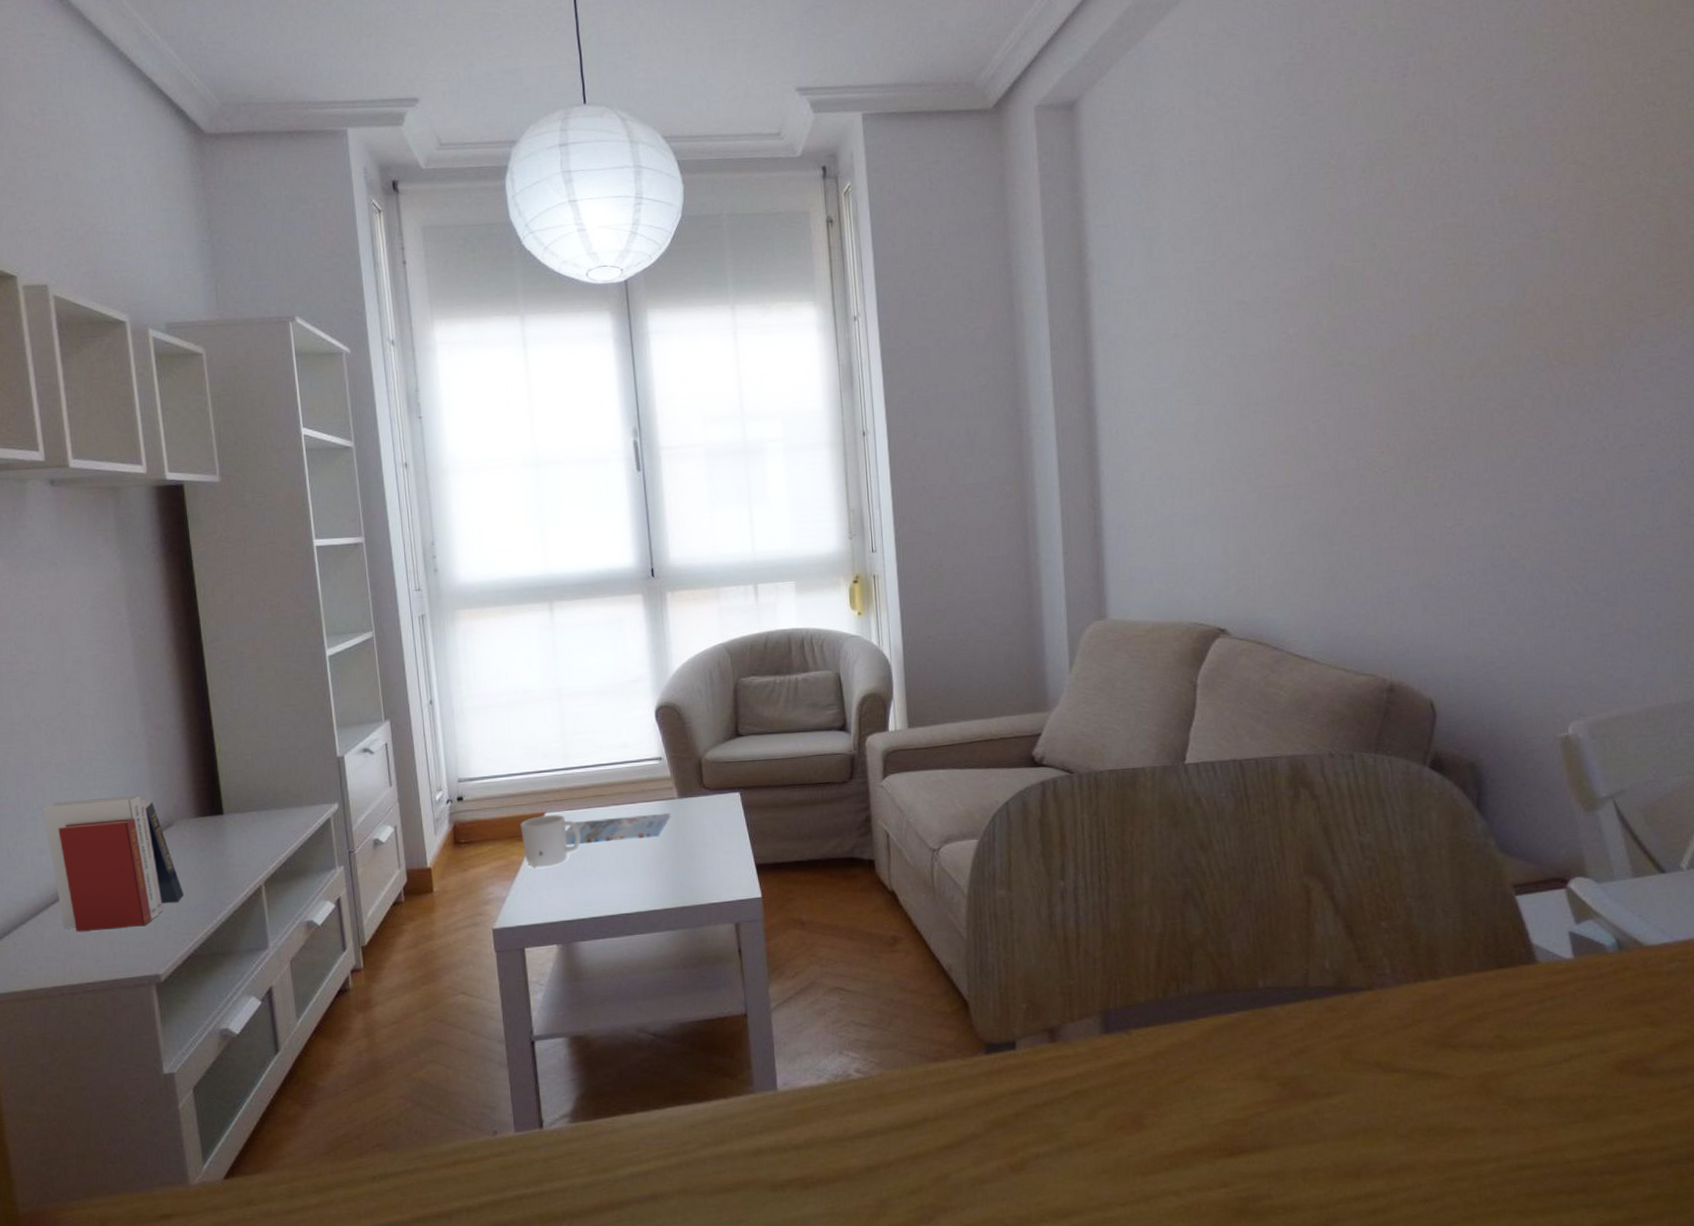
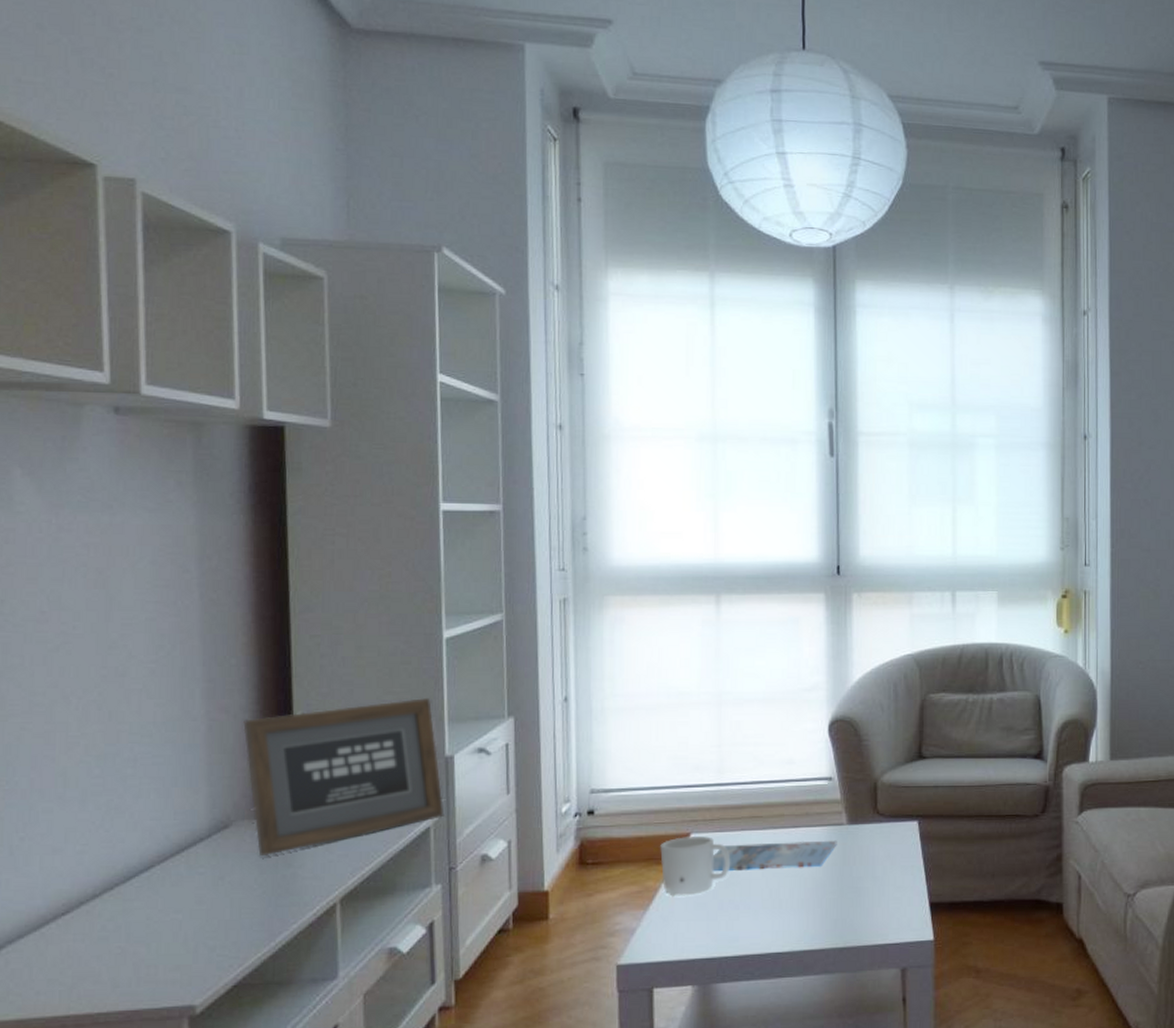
books: present [43,795,184,931] -> none [63,789,236,950]
picture frame: none [175,708,341,848] -> present [243,698,445,855]

